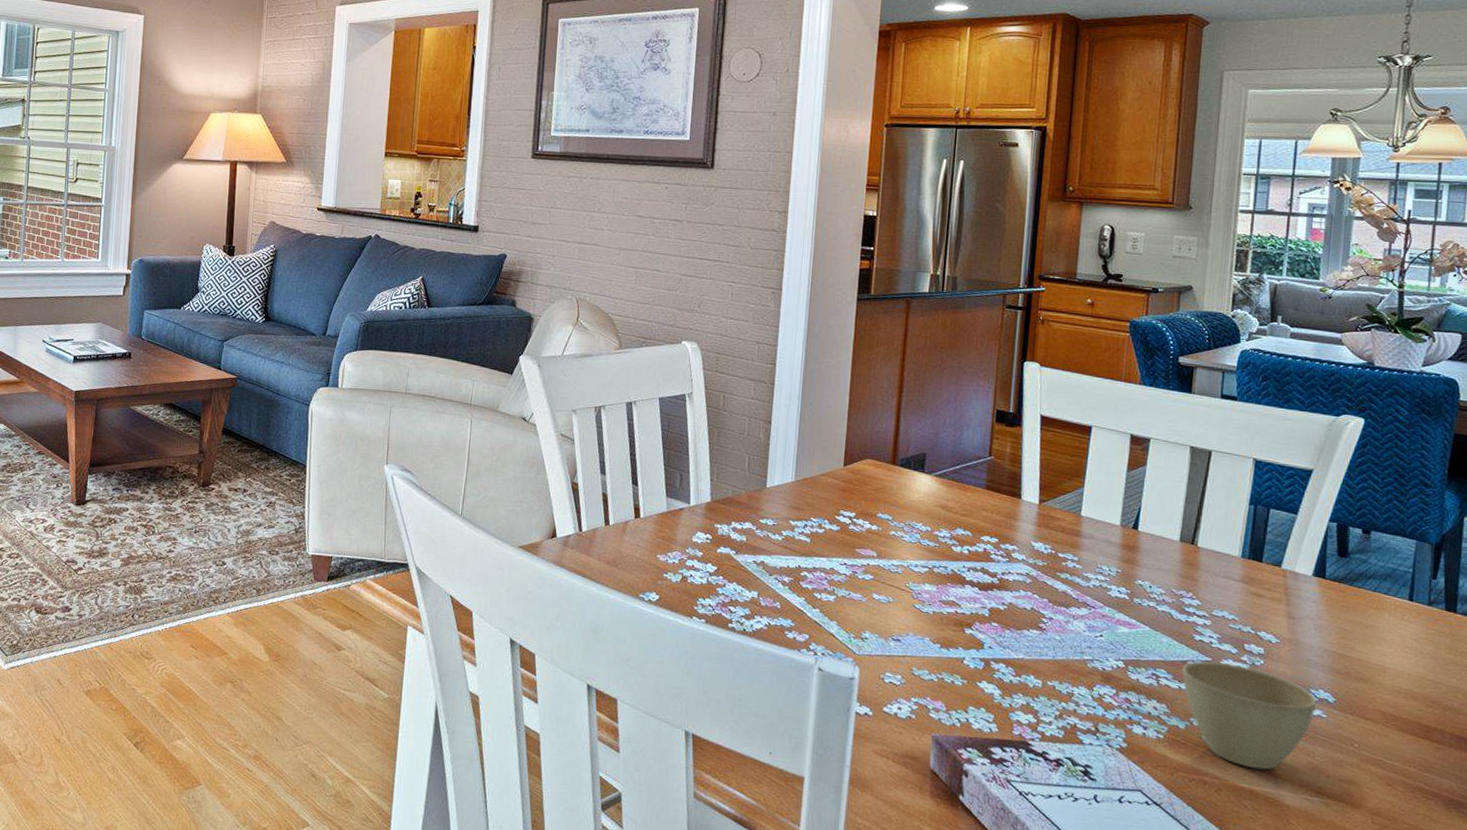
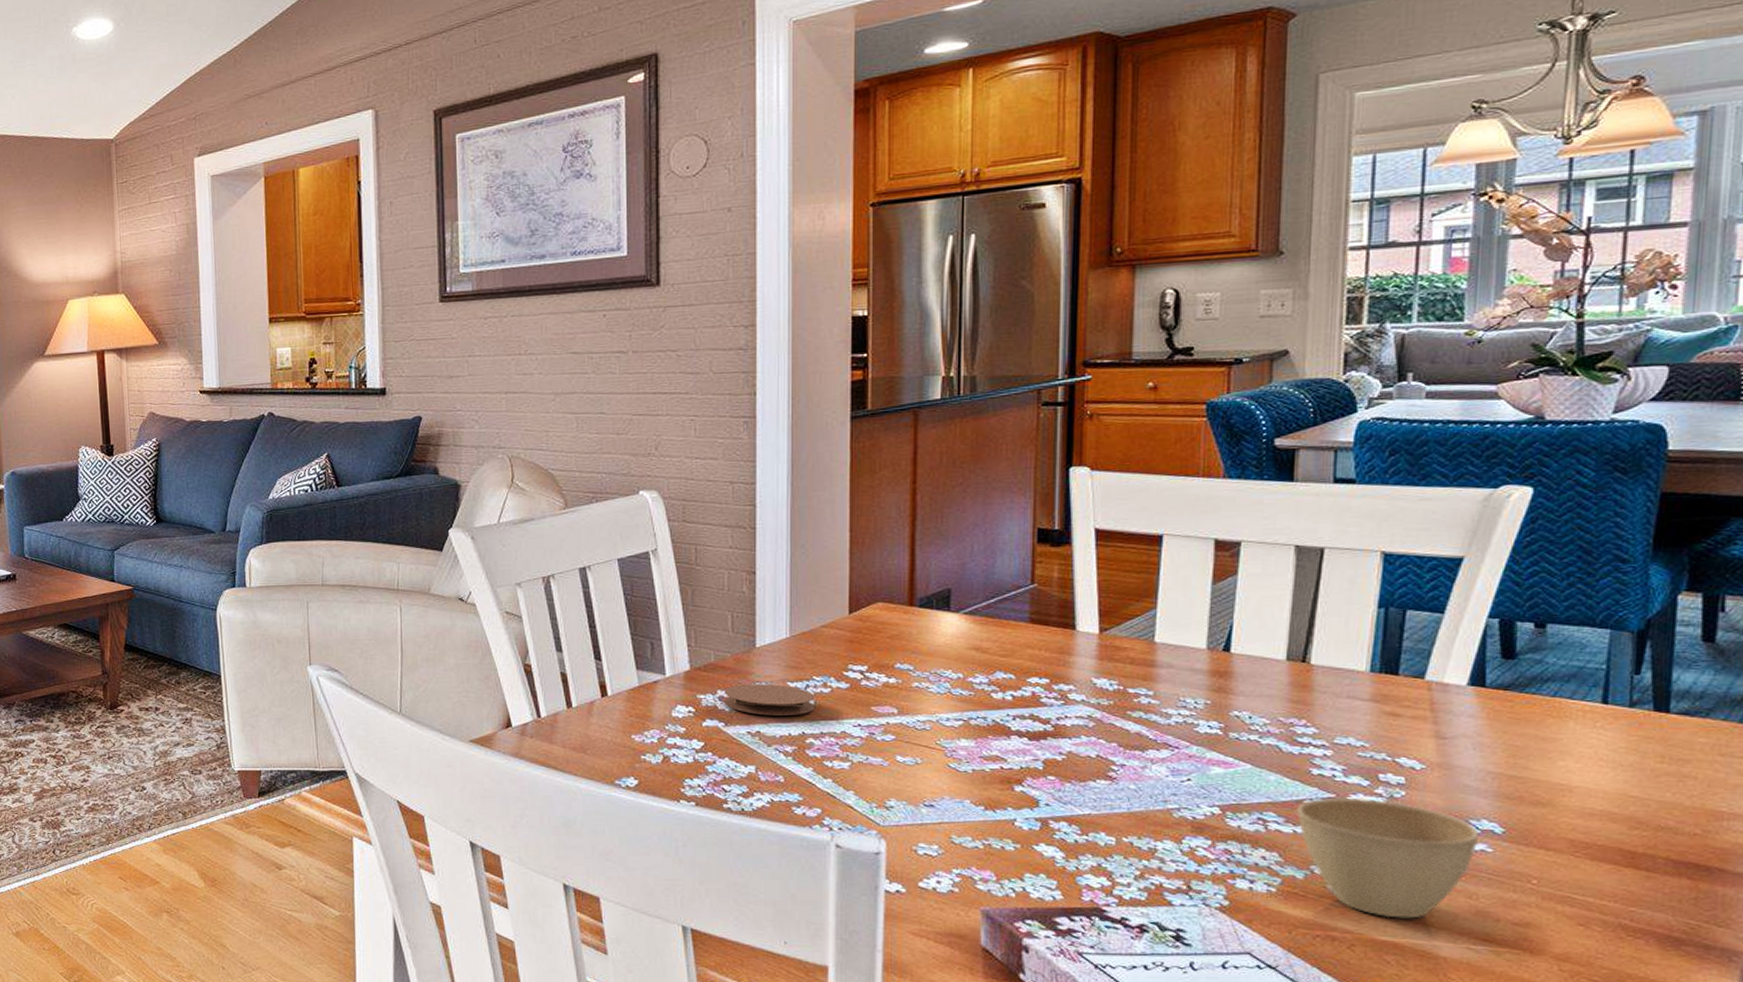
coaster: none [736,518,812,551] -> present [724,684,815,716]

